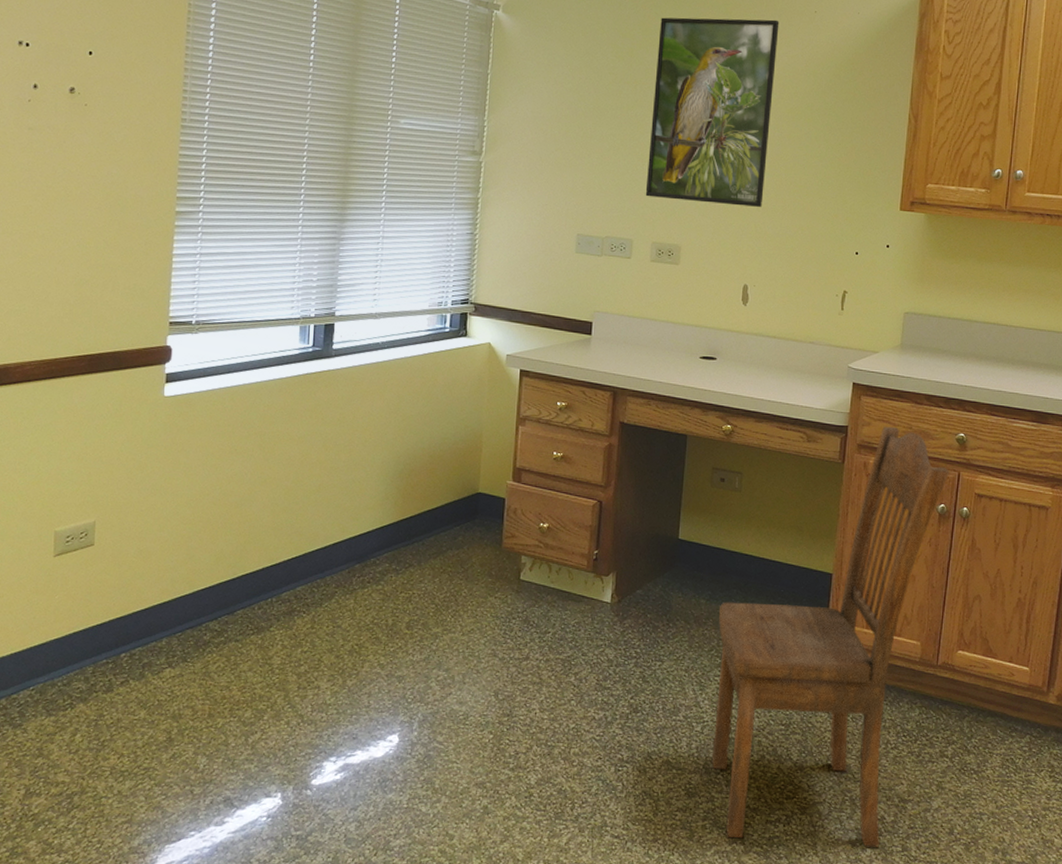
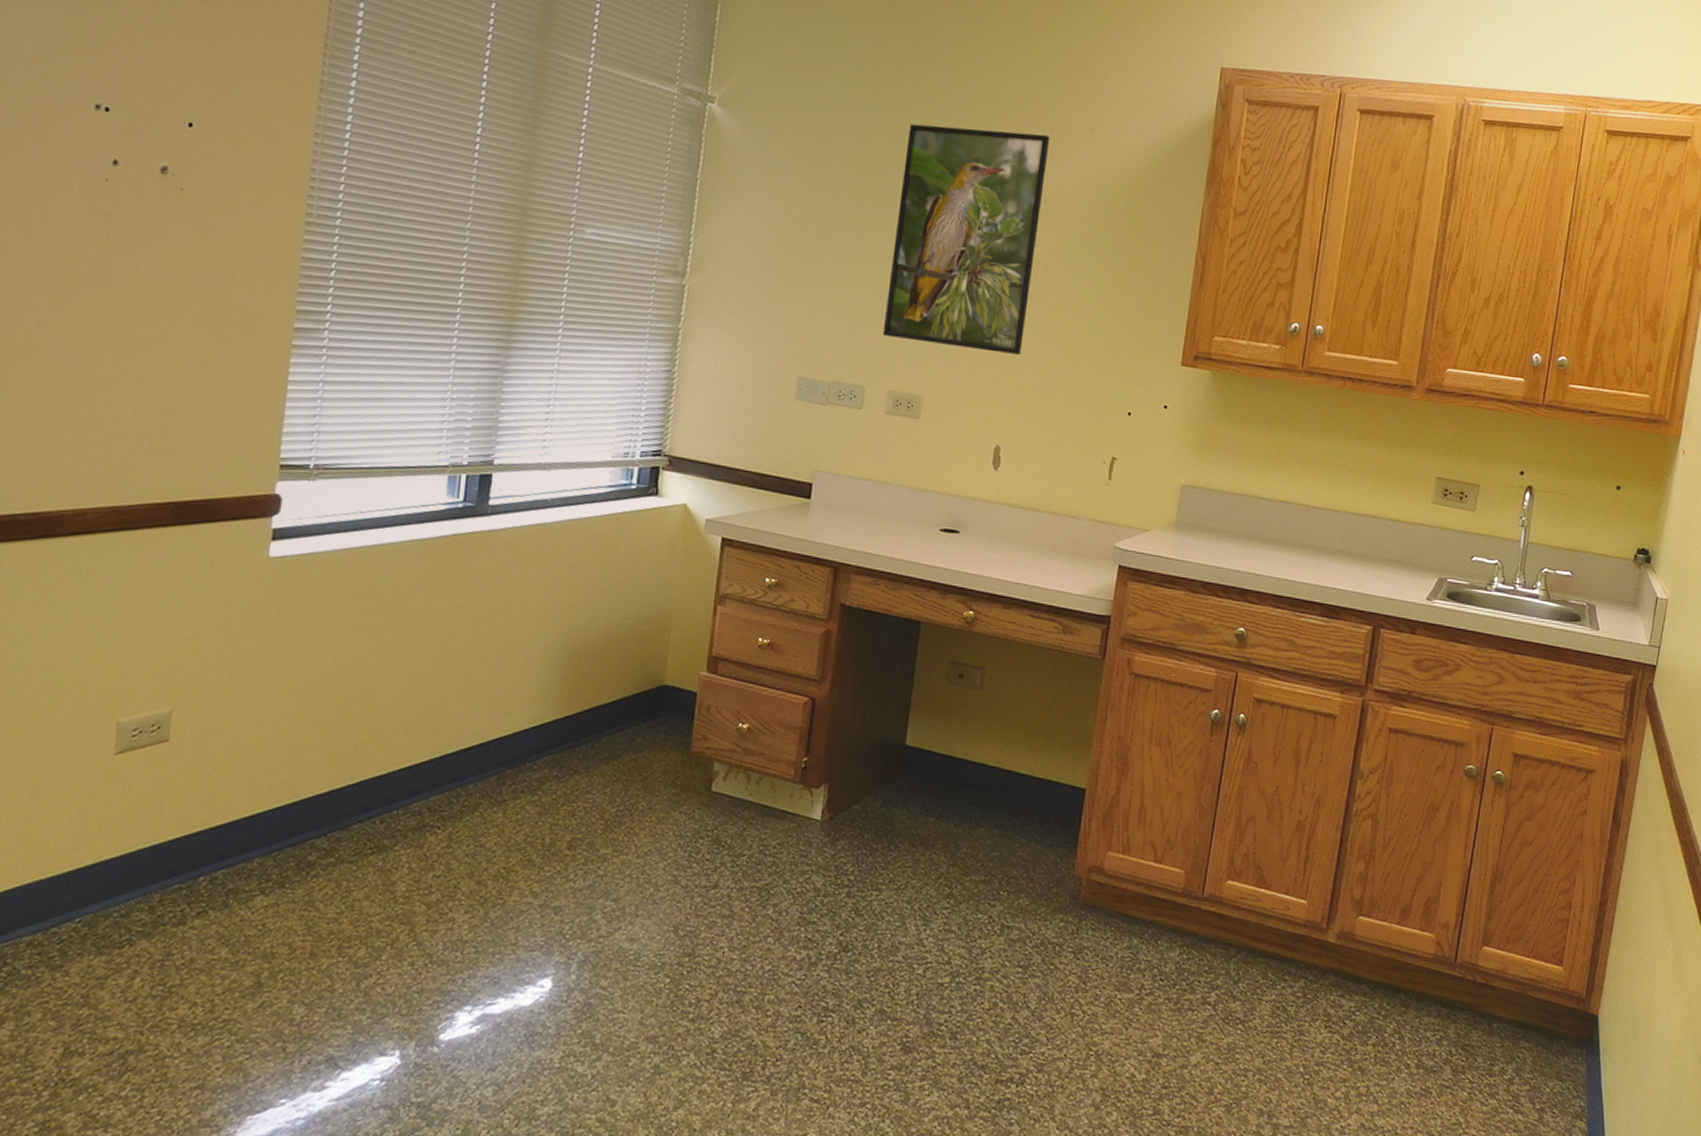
dining chair: present [711,426,950,847] -> none [934,617,1226,1110]

